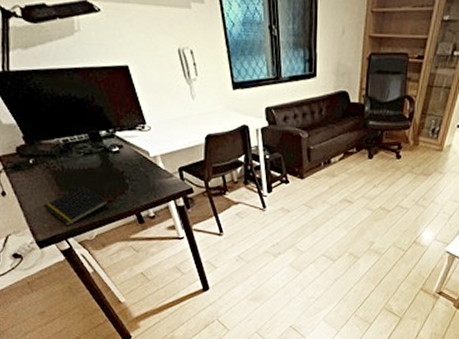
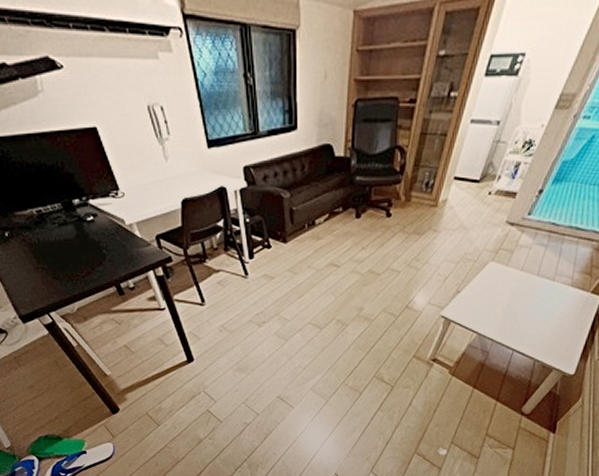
notepad: present [43,185,109,226] -> none [23,258,87,300]

